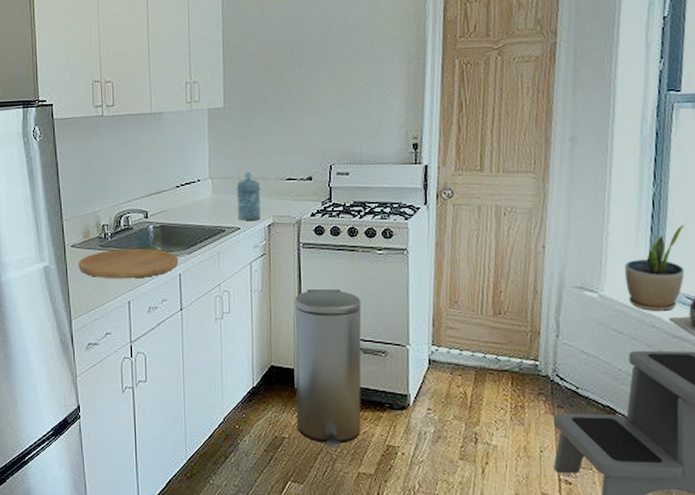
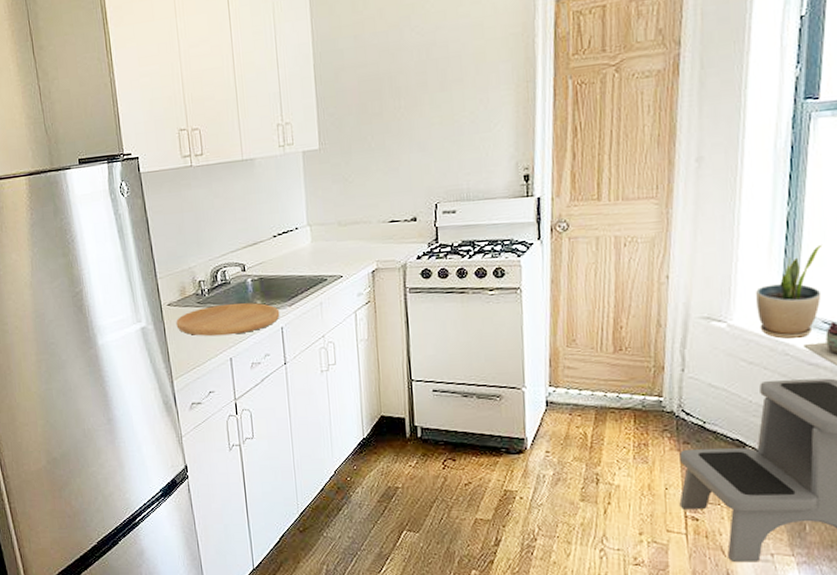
canister: present [236,171,261,221] -> none [336,216,364,269]
pedal bin: present [294,289,362,448] -> none [403,334,477,495]

